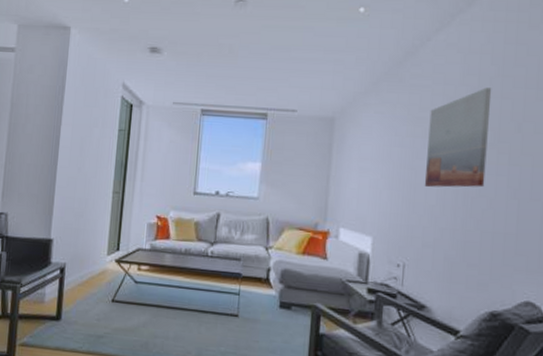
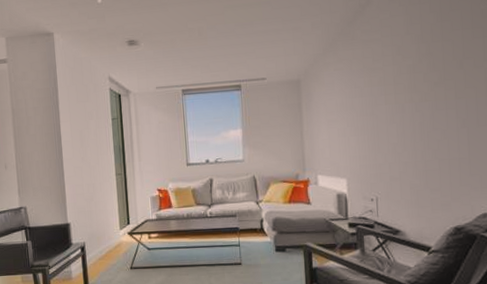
wall art: present [424,87,492,188] -> none [382,33,437,128]

